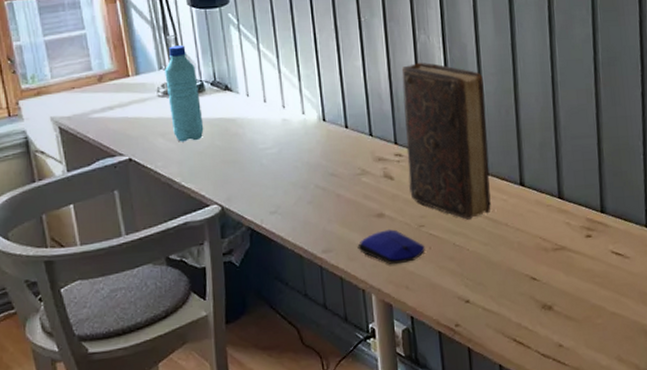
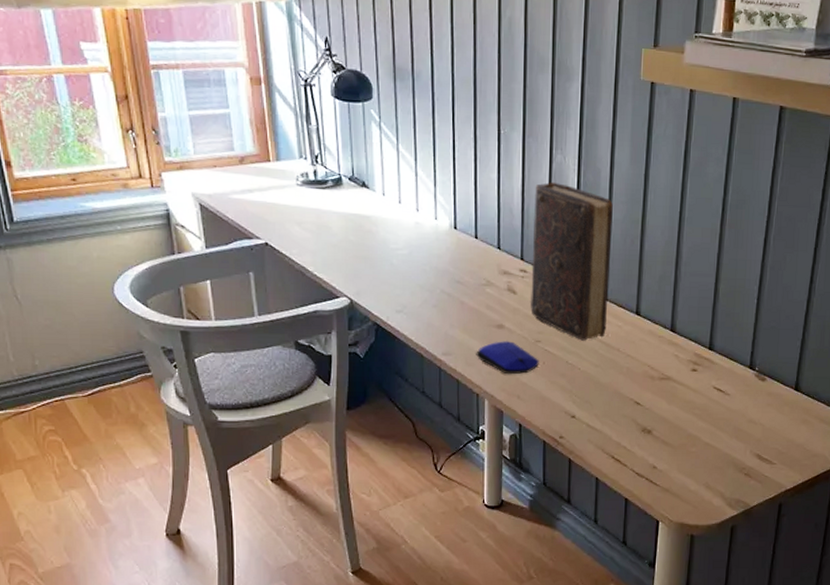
water bottle: present [165,45,204,142] -> none [305,136,339,233]

